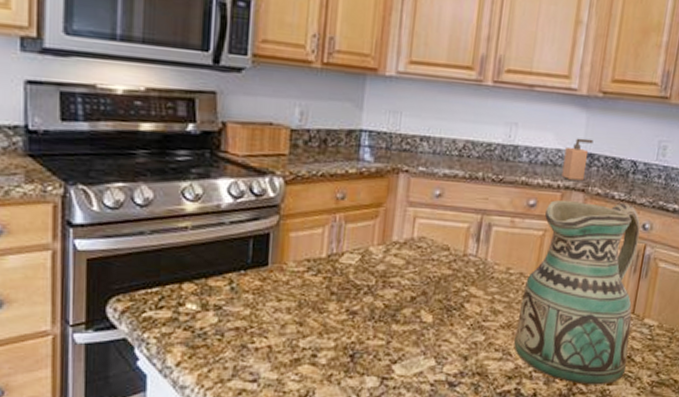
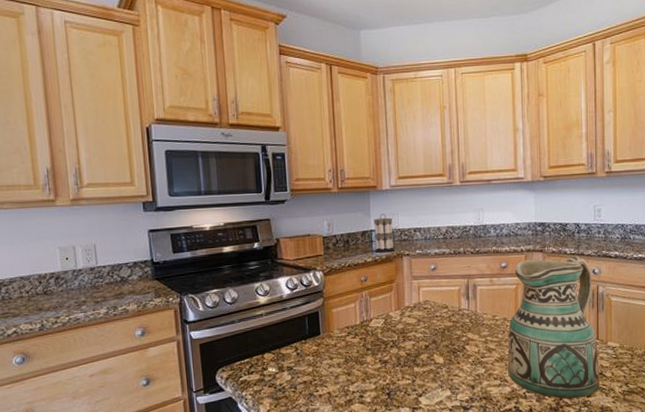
spice rack: none [362,108,393,165] -> present [374,213,395,253]
soap dispenser: present [561,138,594,181] -> none [522,212,543,244]

